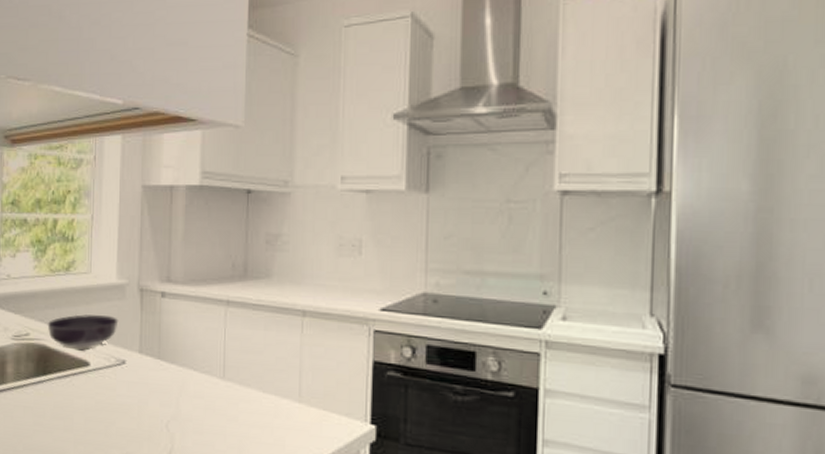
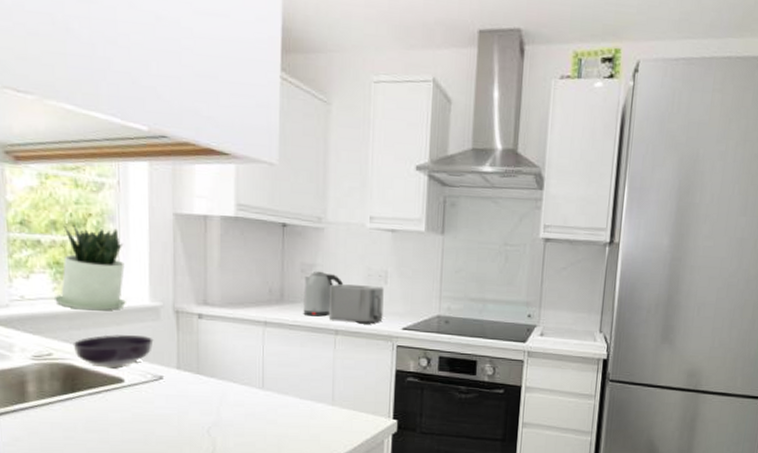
planter: none [34,200,96,289] -> present [53,222,126,311]
kettle: none [268,241,312,295] -> present [303,271,344,317]
toaster: none [295,256,358,304] -> present [328,284,384,324]

